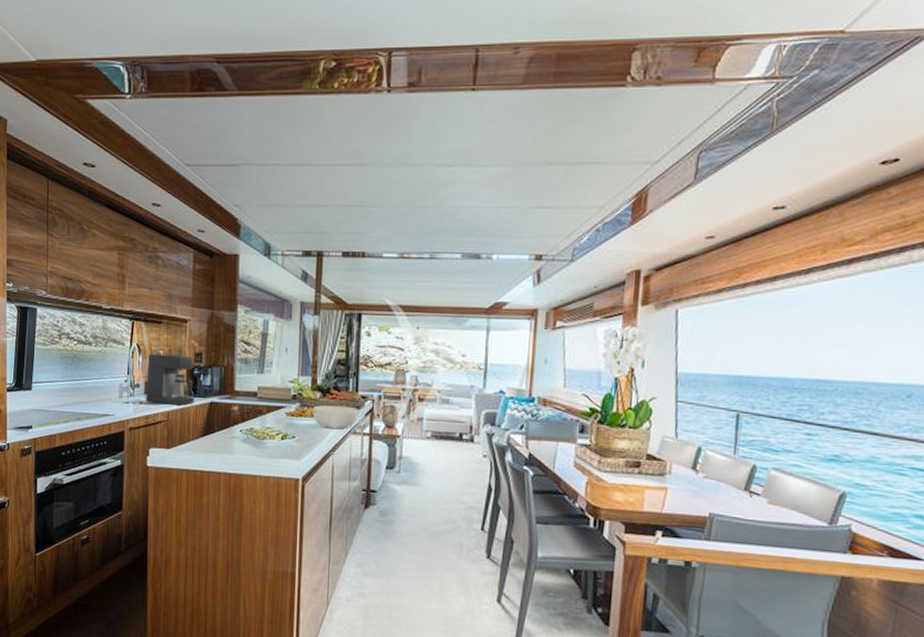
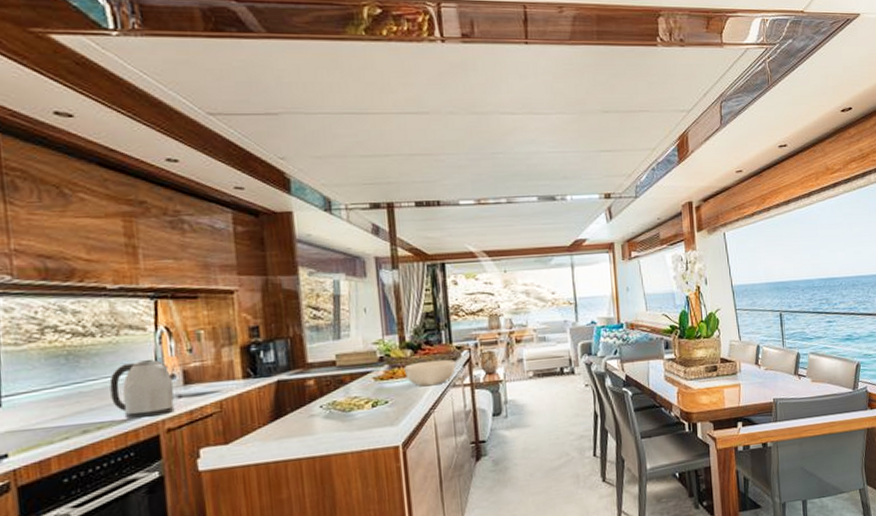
kettle: none [97,369,137,416] -> present [109,360,175,419]
coffee maker: present [145,353,195,406] -> none [183,332,256,394]

